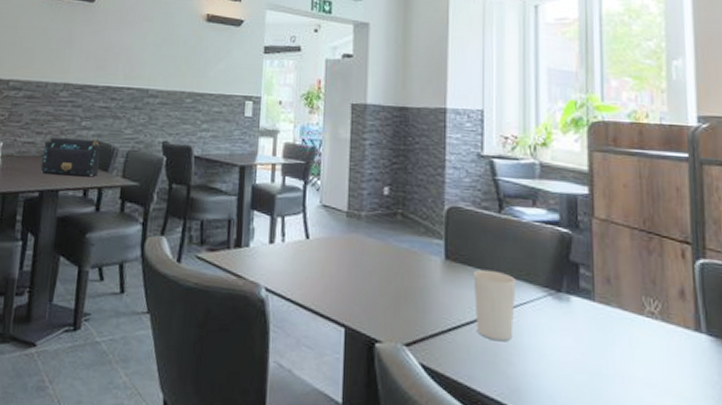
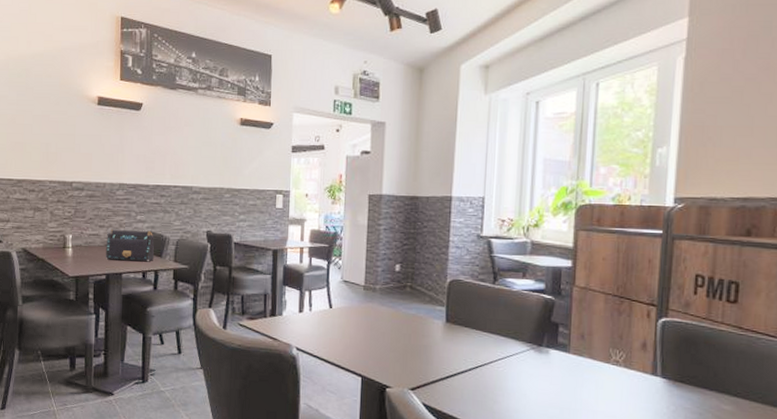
cup: present [473,269,517,342] -> none [469,329,505,386]

